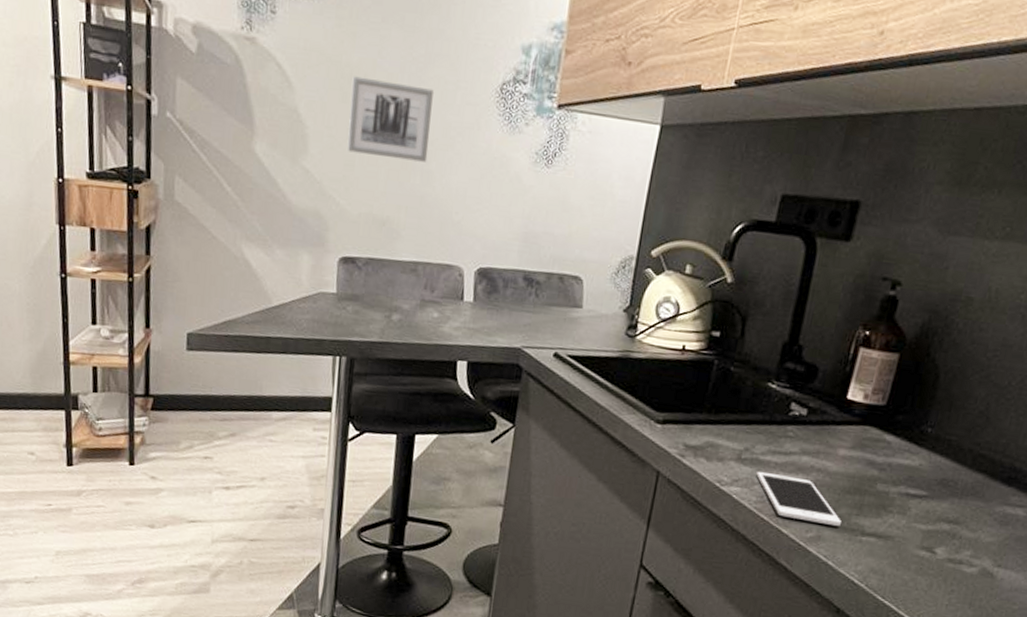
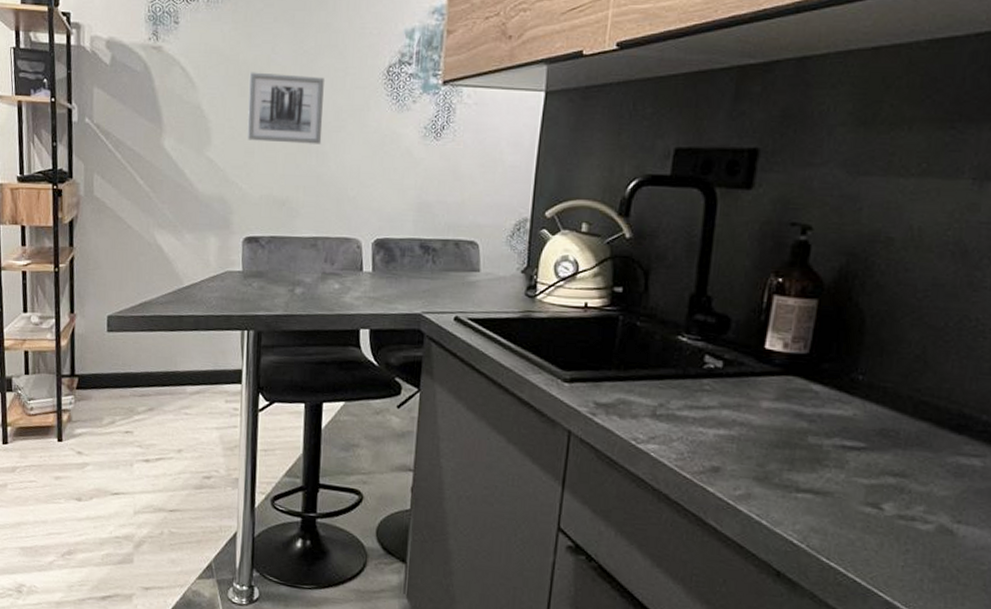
cell phone: present [756,471,841,526] -> none [674,427,772,483]

